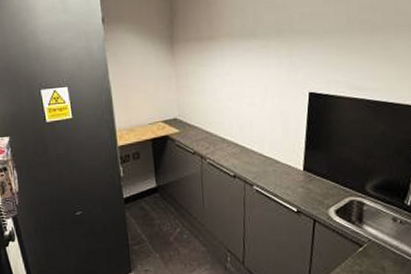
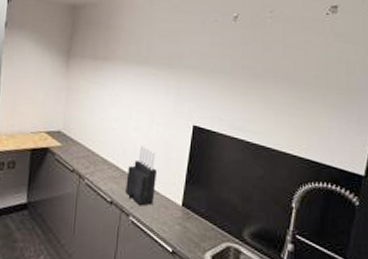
knife block: none [246,120,276,176] -> present [125,145,158,206]

